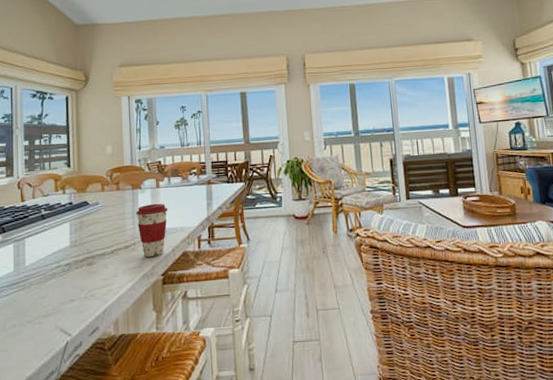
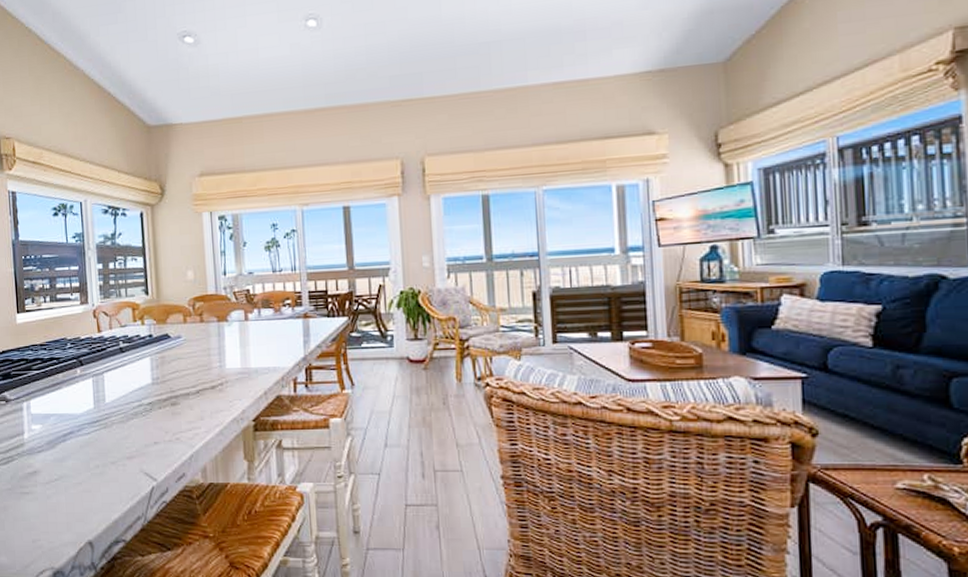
coffee cup: present [136,203,168,257] -> none [222,338,259,399]

